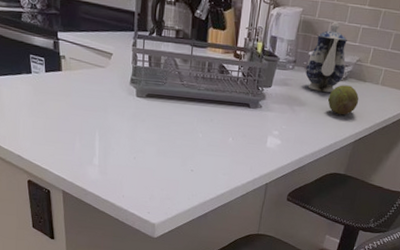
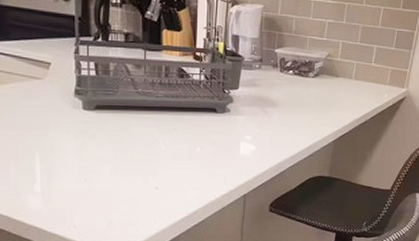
teapot: present [305,22,347,92] -> none [274,18,316,90]
fruit: present [327,85,359,115] -> none [301,82,334,114]

